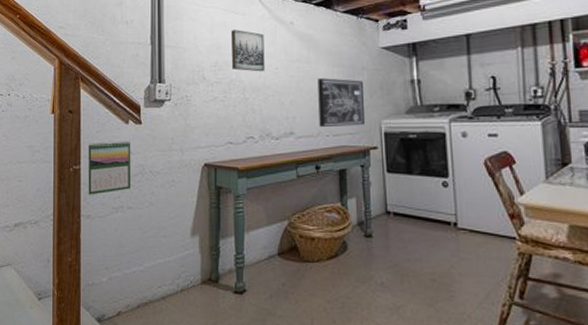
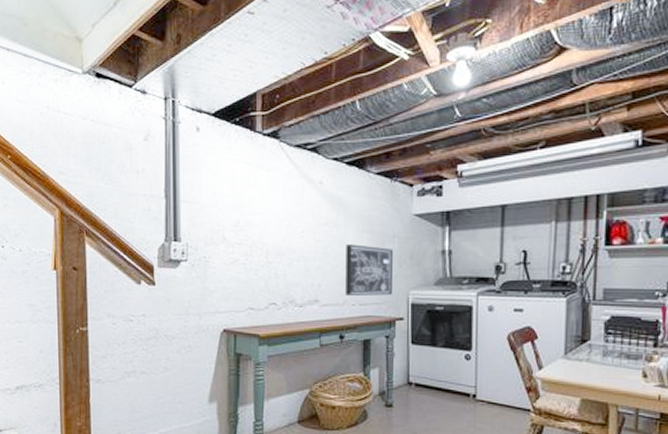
calendar: present [88,141,131,195] -> none [96,302,145,359]
wall art: present [232,30,265,72] -> none [255,187,290,234]

